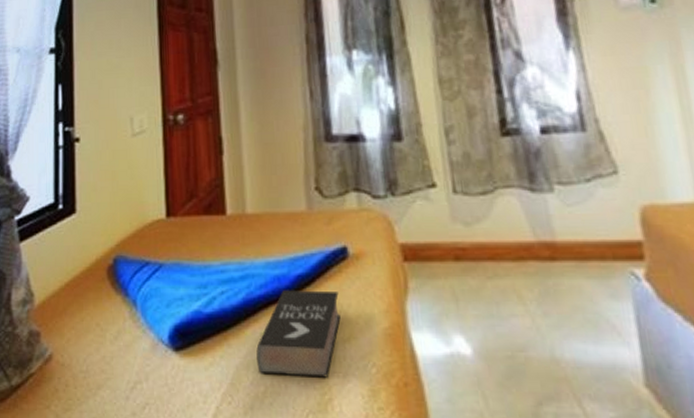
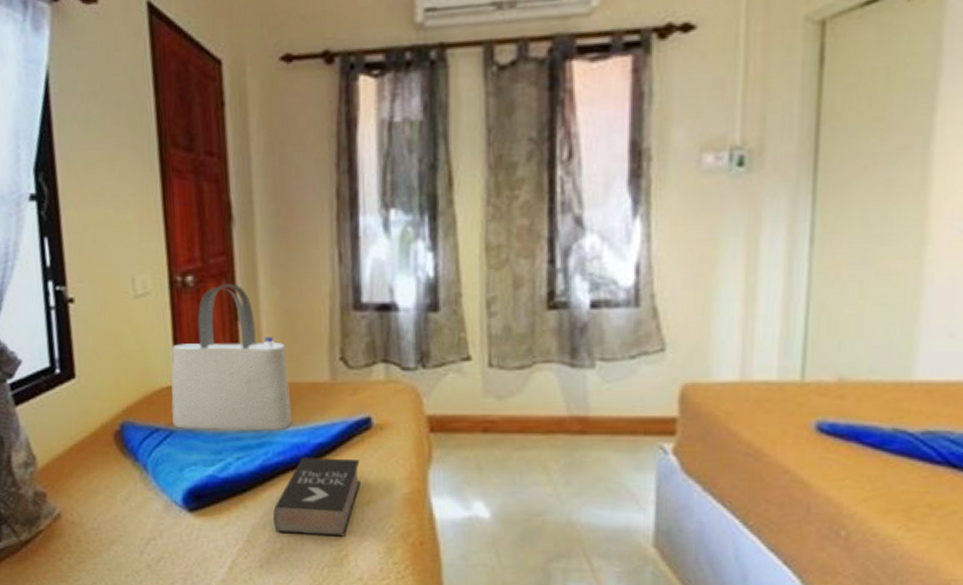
tote bag: none [160,120,273,263] -> present [171,283,292,431]

